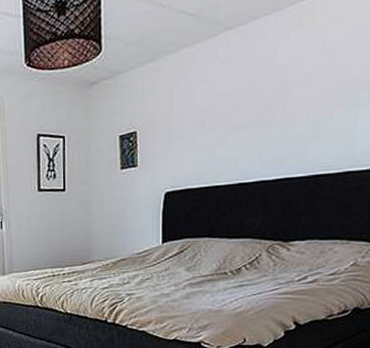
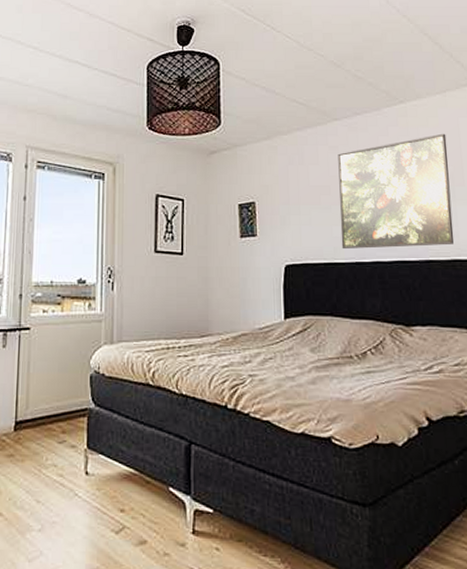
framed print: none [224,29,359,171] -> present [338,133,454,249]

